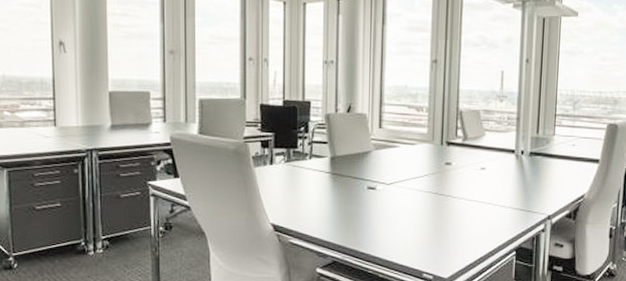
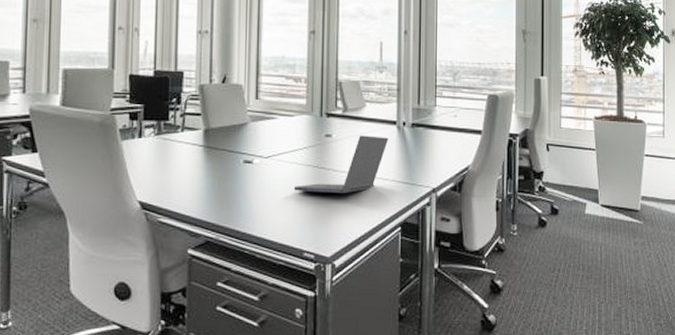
laptop computer: none [414,163,507,219] -> present [293,135,389,193]

